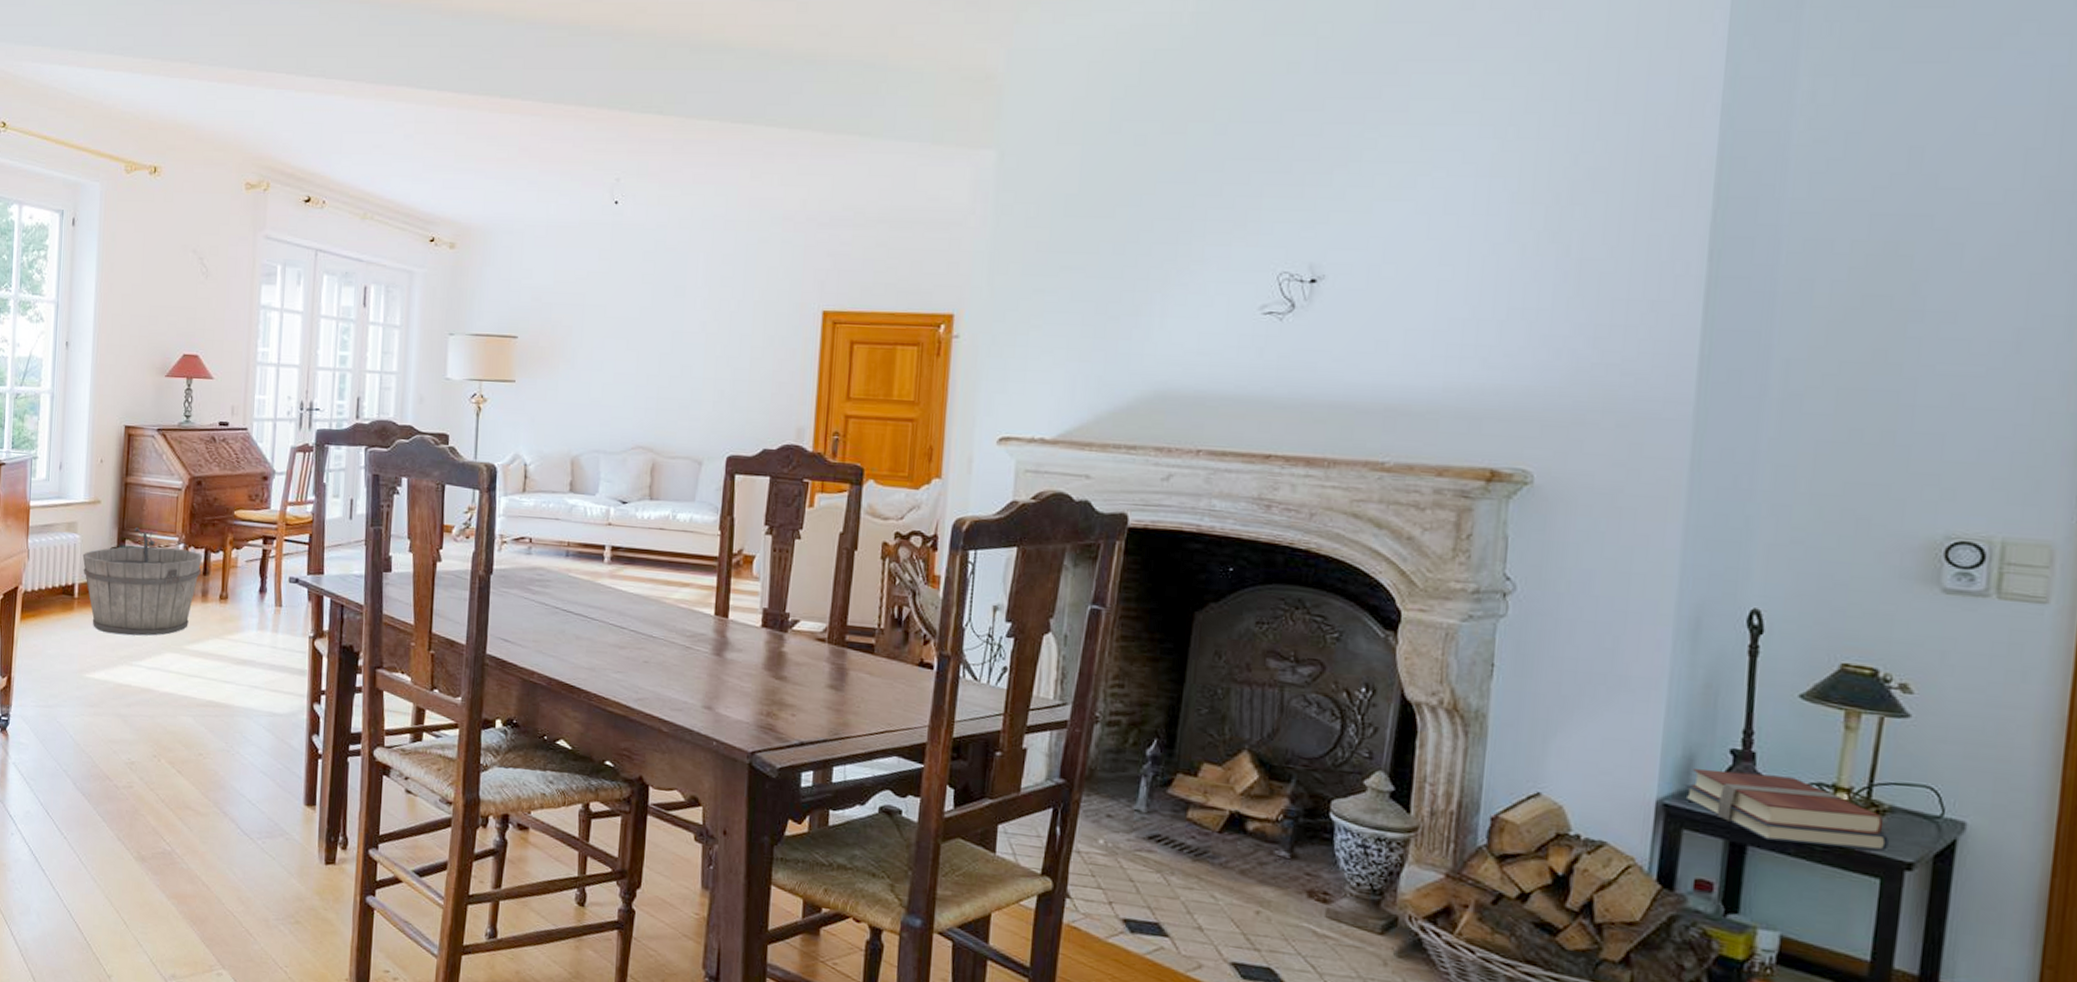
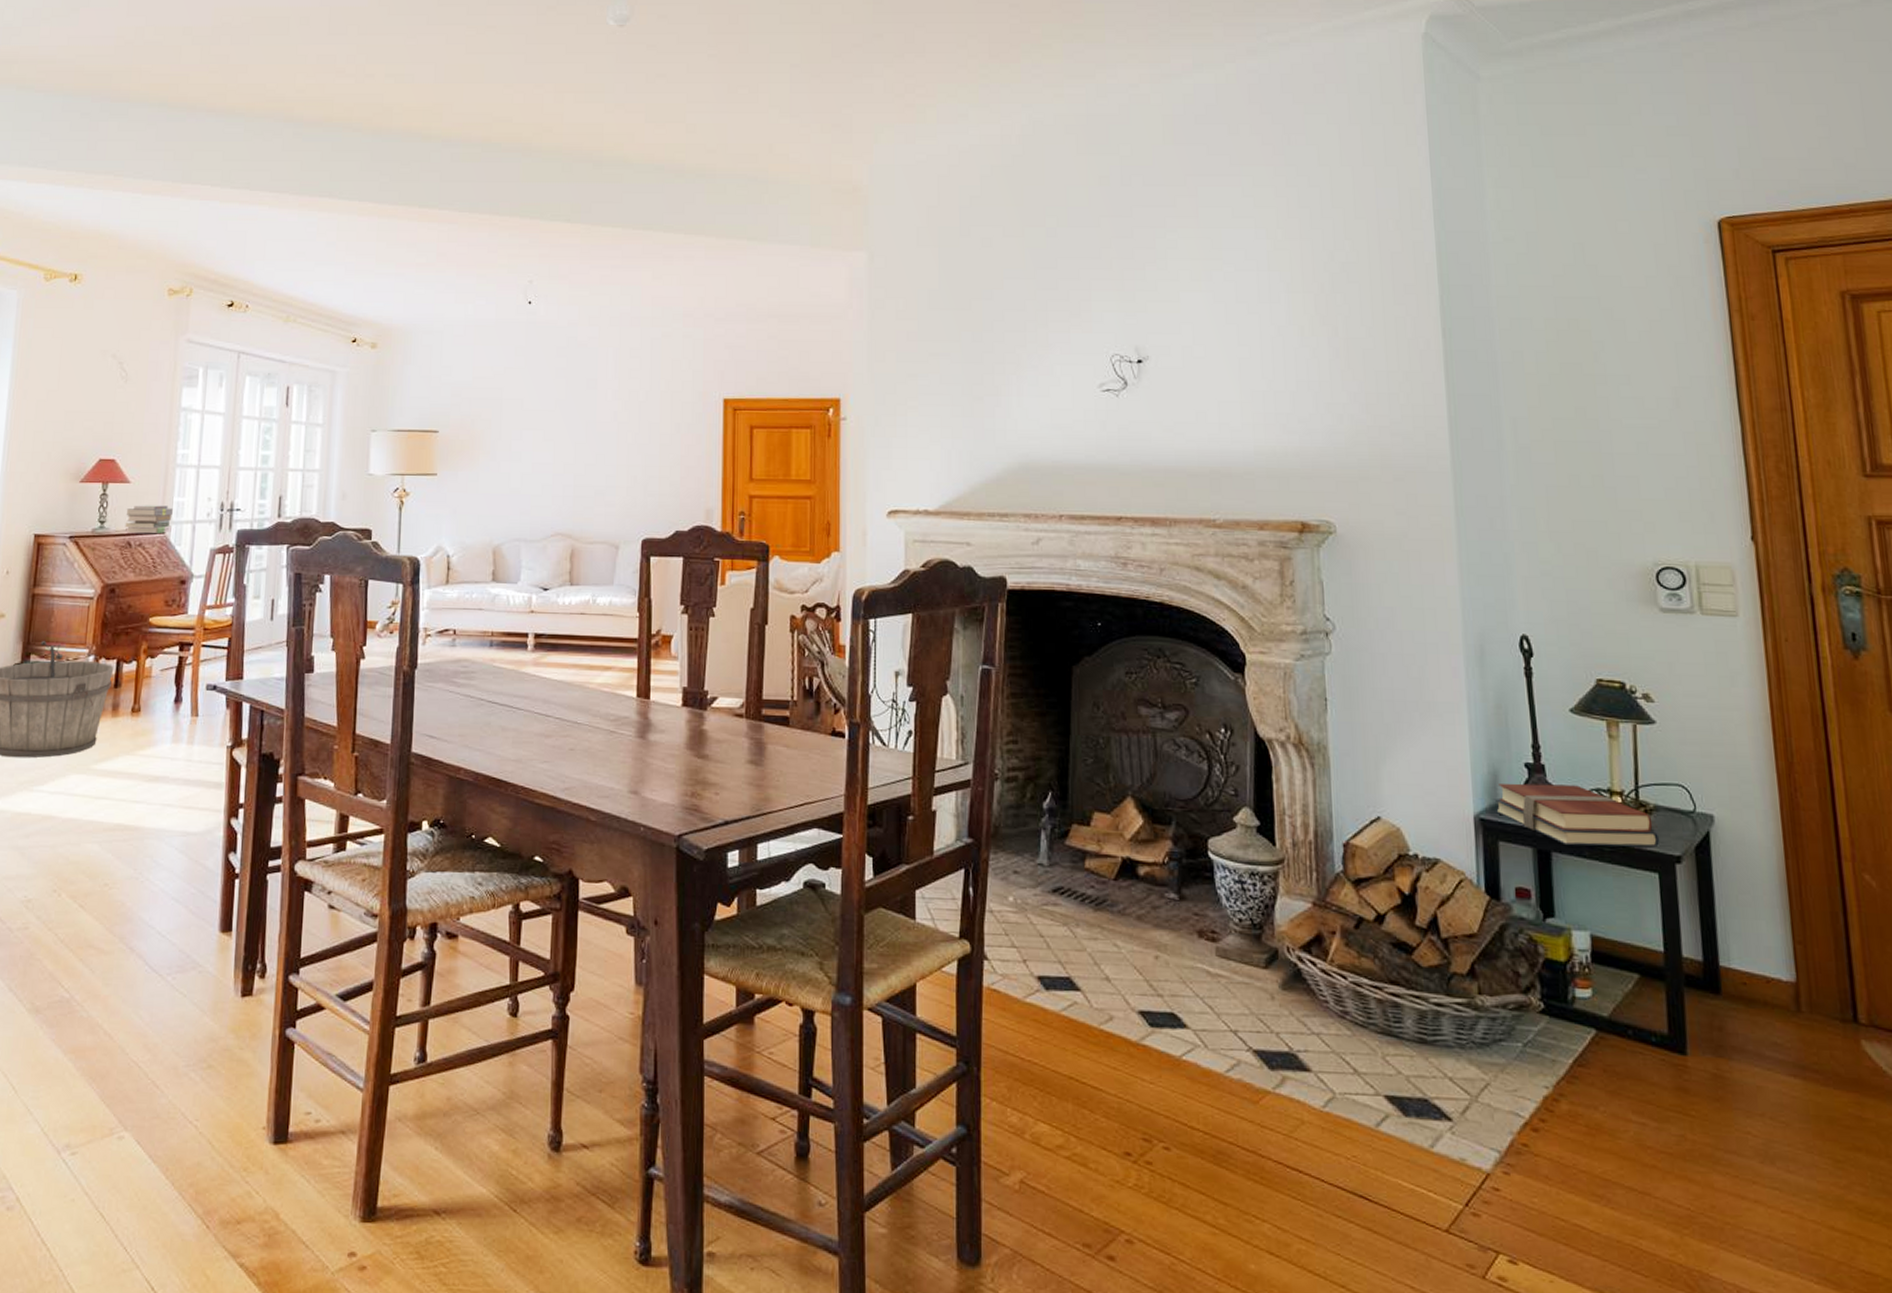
books: none [209,401,254,431] -> present [125,505,173,534]

